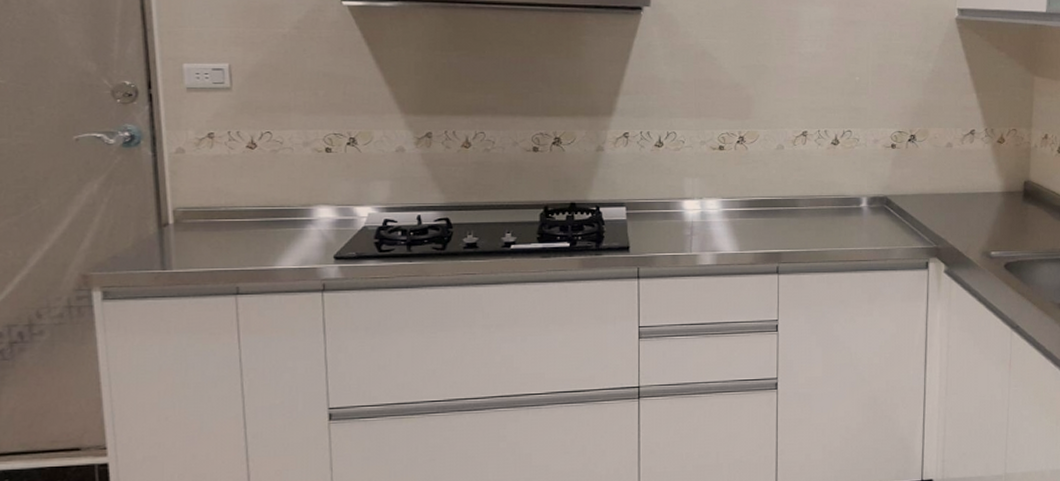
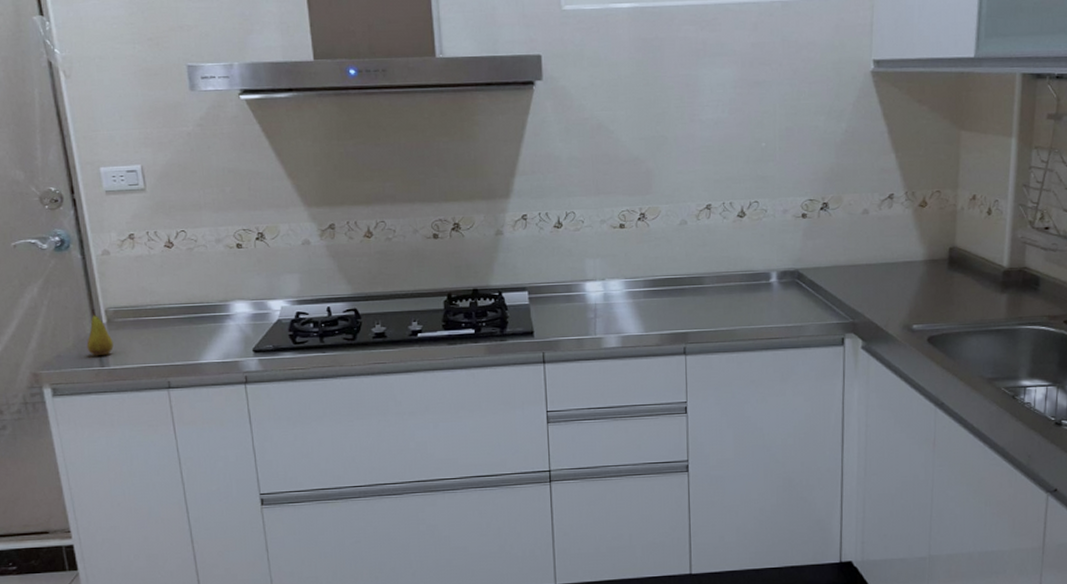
fruit: none [148,209,179,257] -> present [86,309,114,355]

